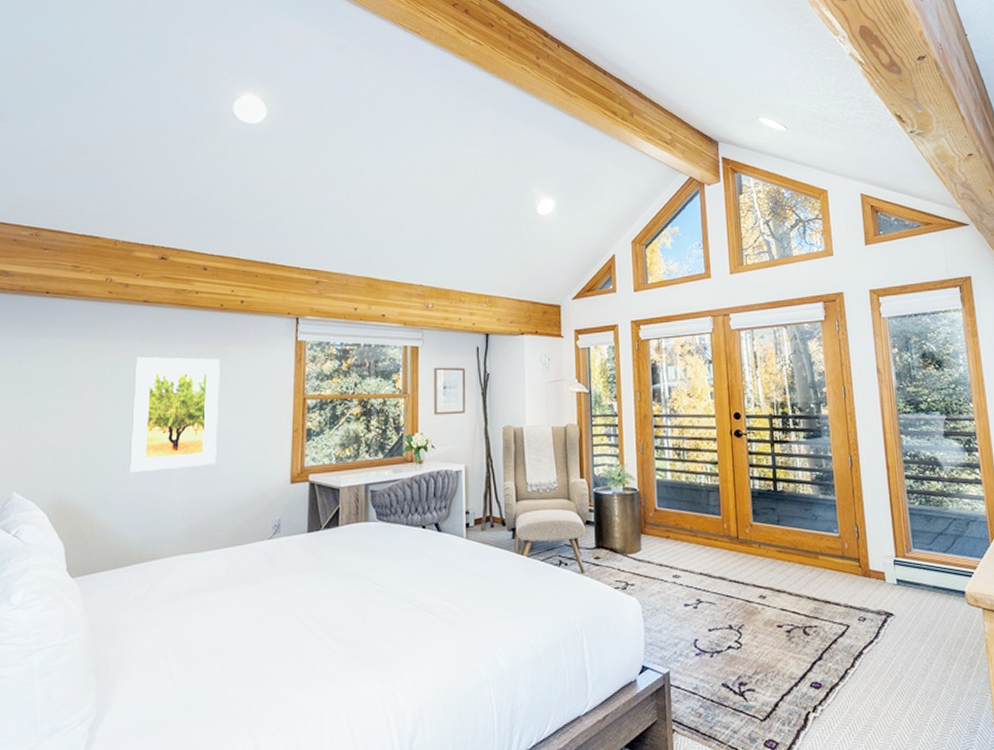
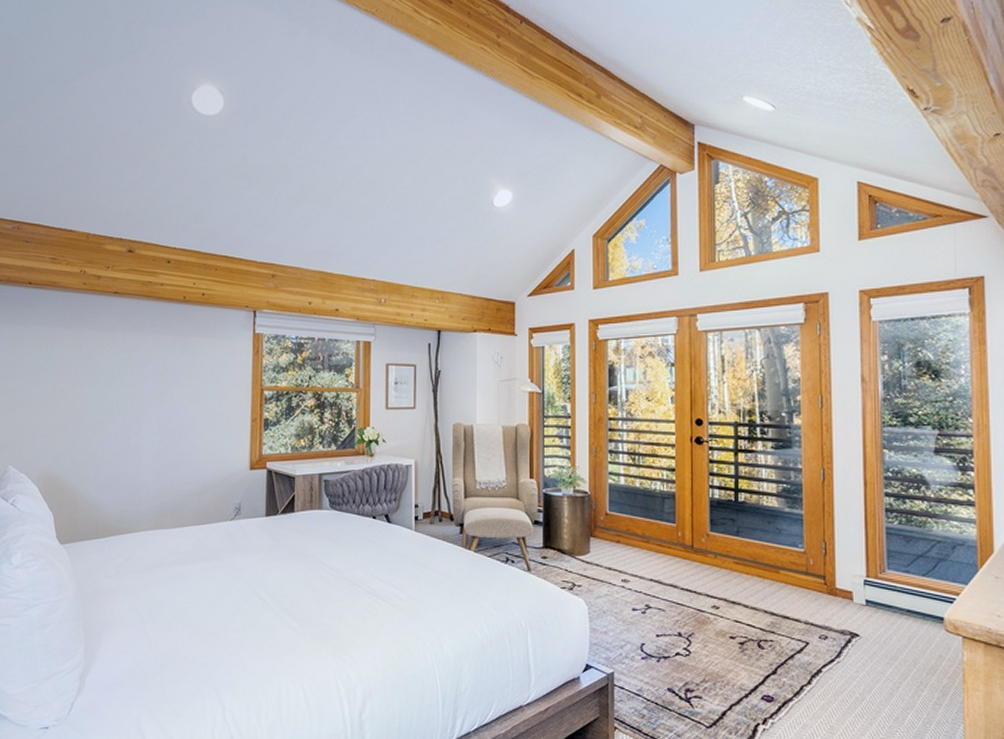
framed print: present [128,356,220,473] -> none [105,345,184,453]

